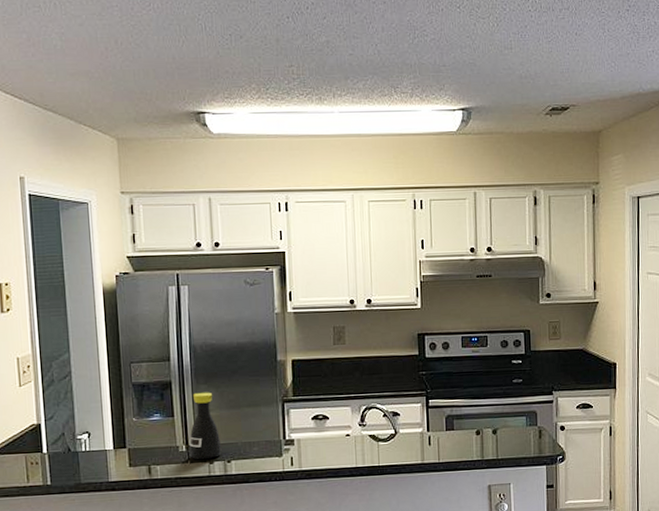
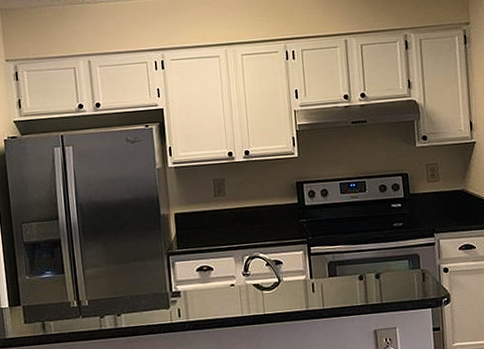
bottle: present [189,392,222,460] -> none [80,248,112,315]

